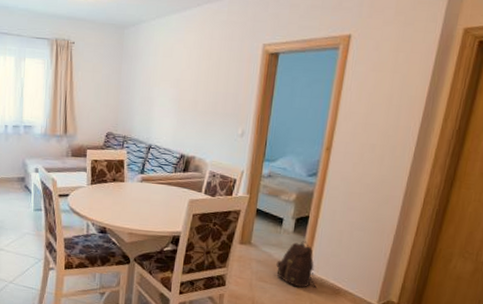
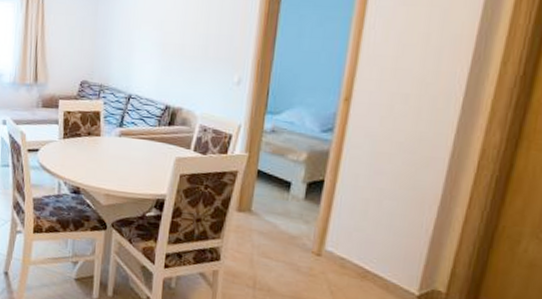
backpack: present [276,241,317,288] -> none [283,210,336,269]

